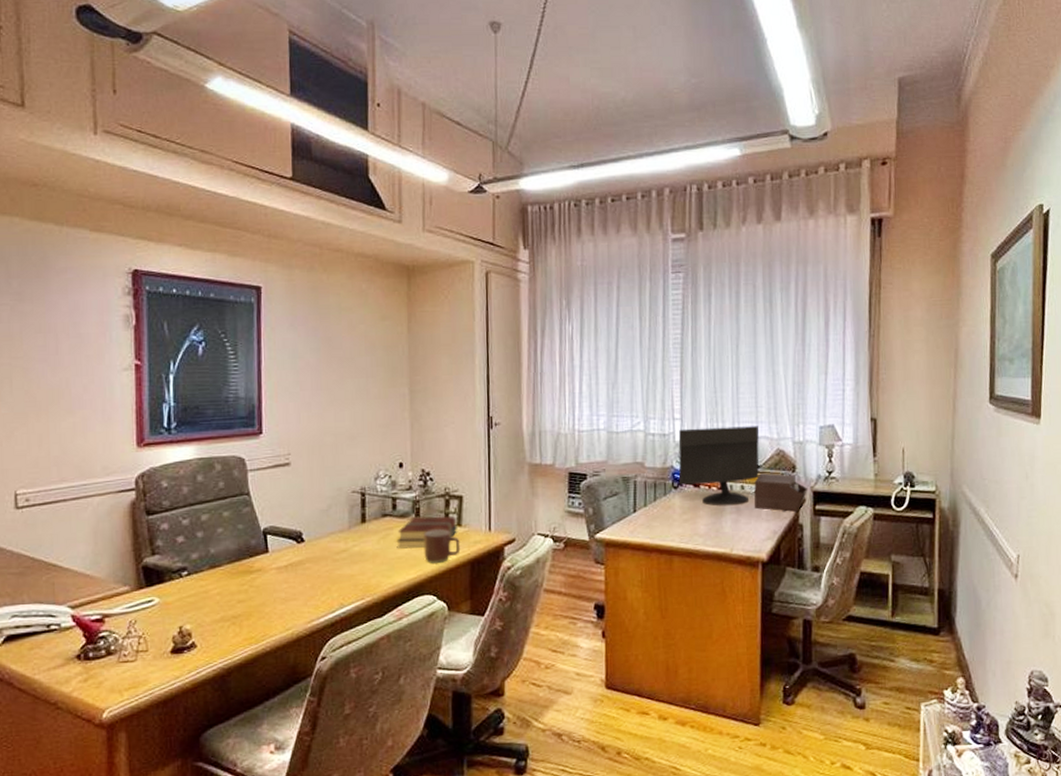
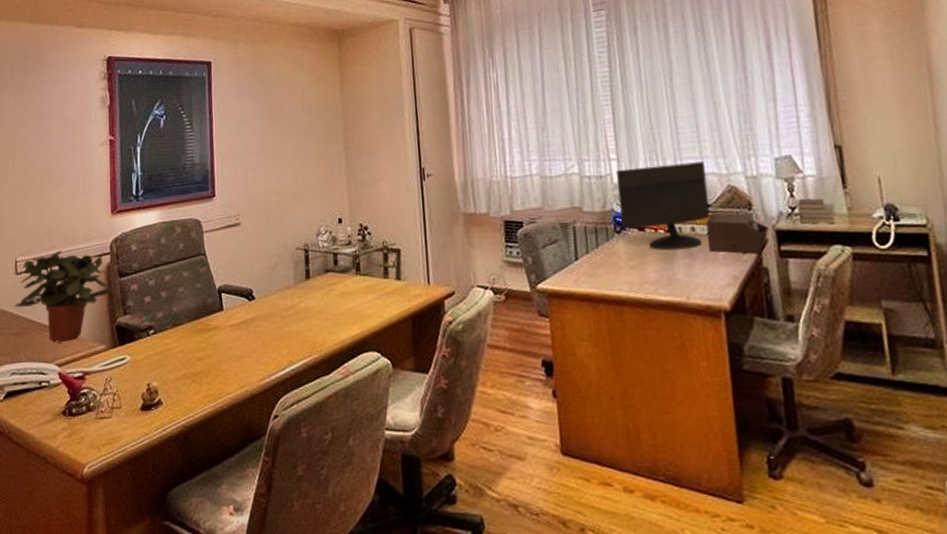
potted plant: none [13,484,144,583] -> present [14,250,118,342]
books: present [396,515,457,550] -> none [339,270,397,305]
mug: present [423,529,461,564] -> none [364,283,401,320]
books: none [833,463,865,488] -> present [797,198,836,225]

